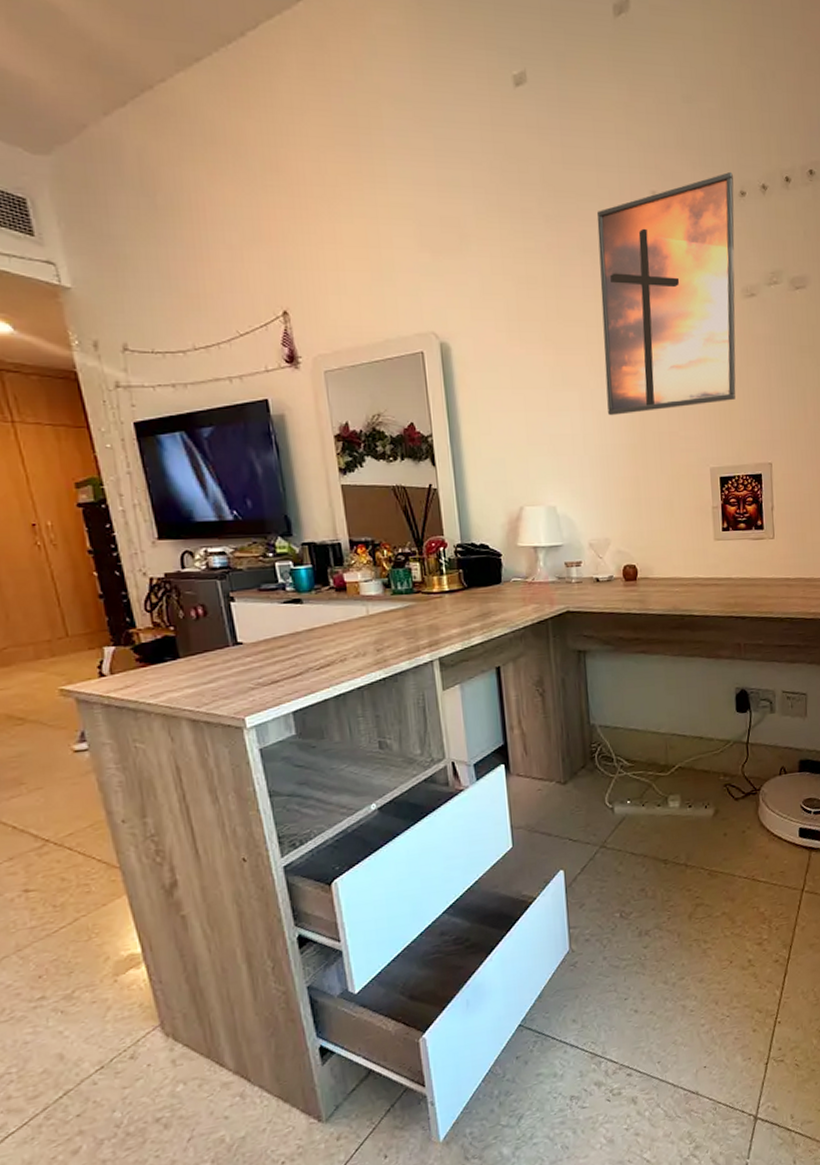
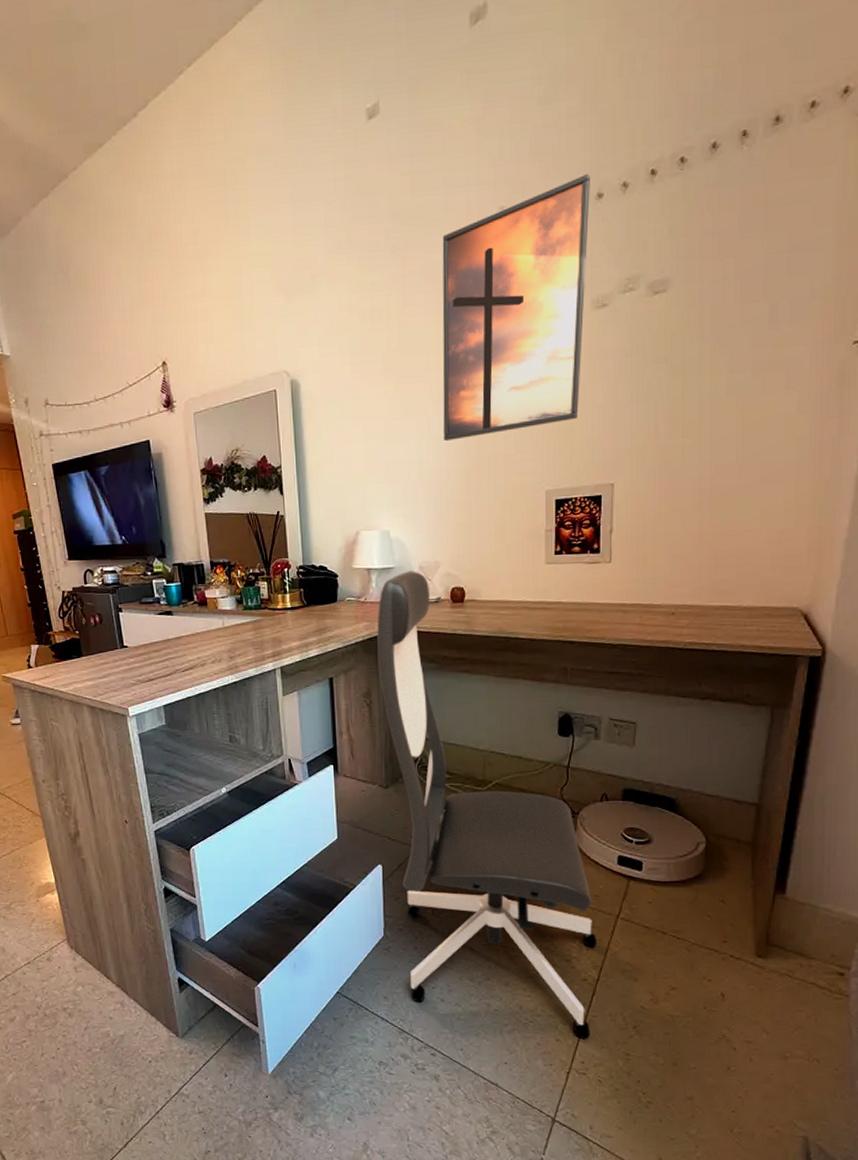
office chair: none [546,548,786,1024] -> present [377,571,598,1039]

